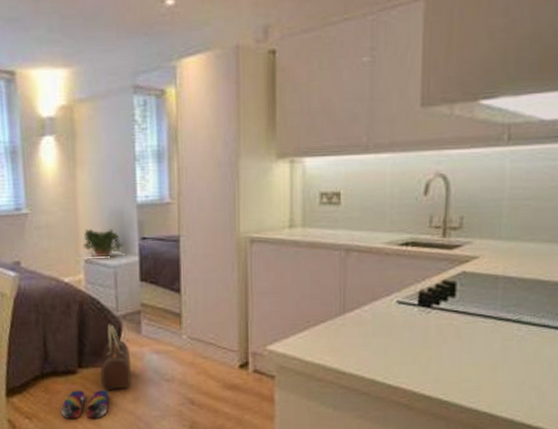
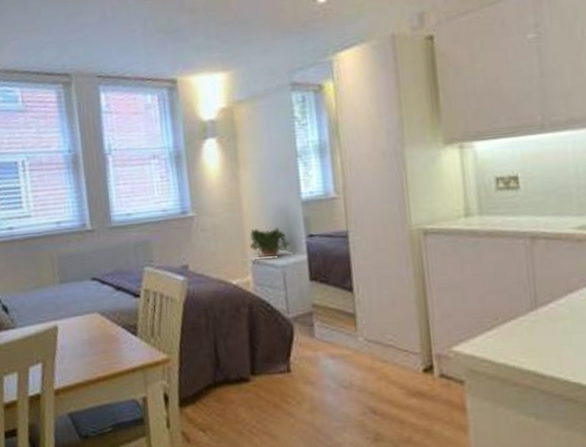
slippers: present [61,389,109,419] -> none [236,398,285,431]
handbag: present [101,324,131,389] -> none [274,327,307,398]

